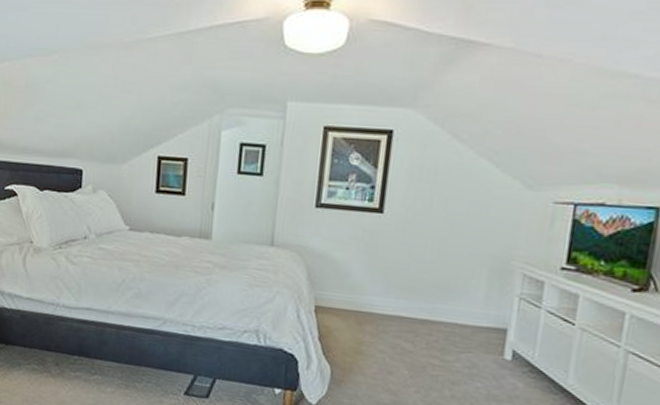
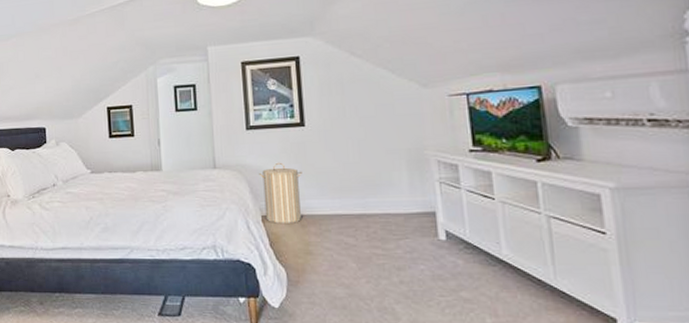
laundry hamper: none [319,249,370,319] -> present [258,162,302,224]

